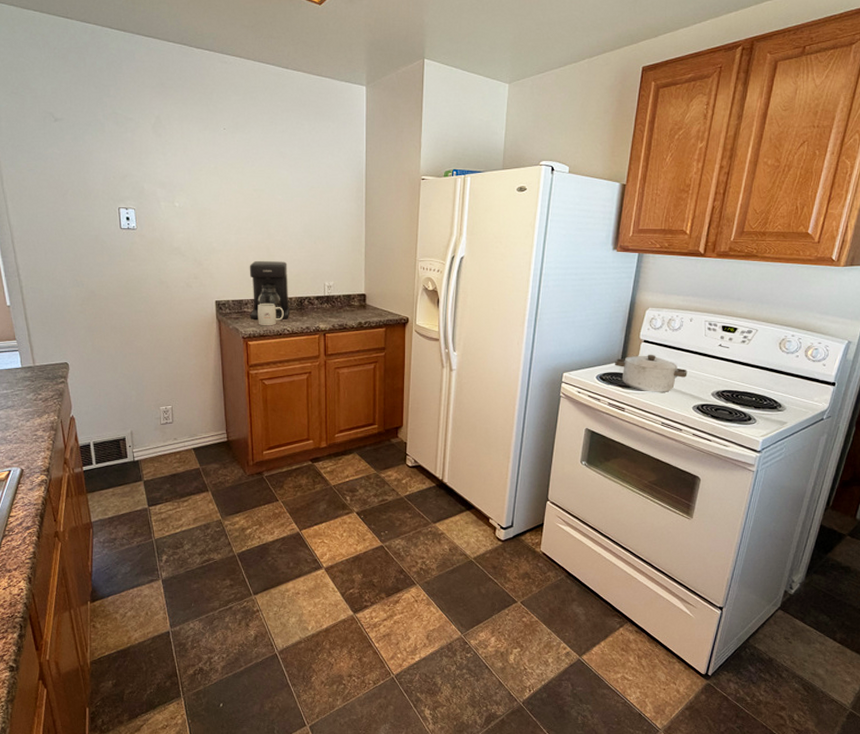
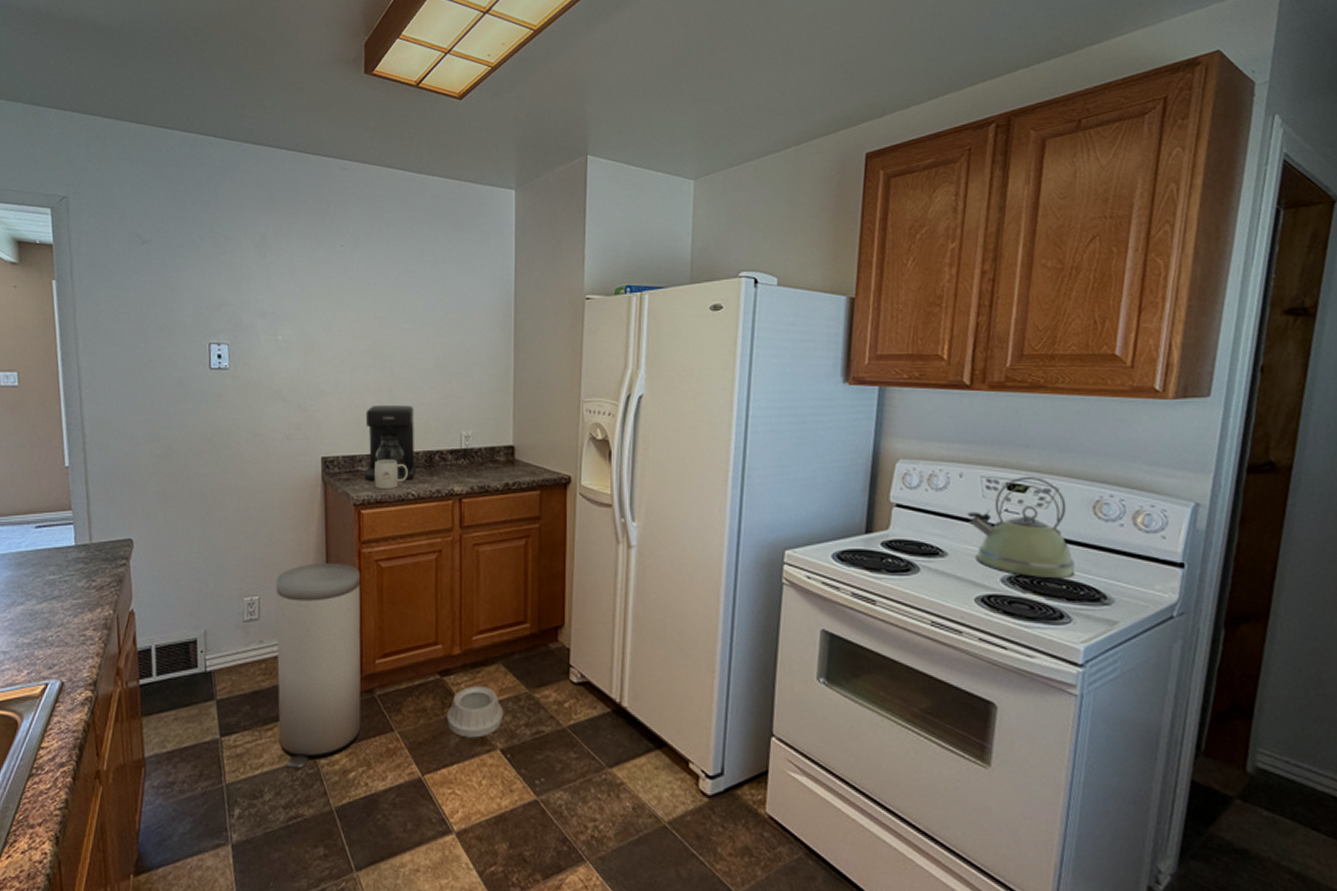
pedal bin: none [184,381,254,528] -> present [275,563,362,770]
pet bowl: none [317,469,358,505] -> present [447,685,504,738]
cooking pot: present [615,354,688,393] -> none [857,523,963,579]
kettle: none [693,321,763,394] -> present [967,476,1076,579]

